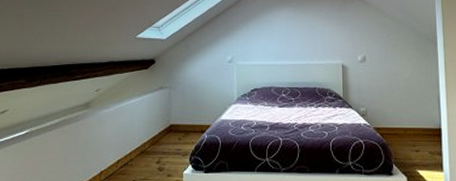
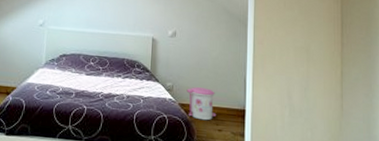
trash can: none [380,110,413,143] -> present [186,87,217,121]

